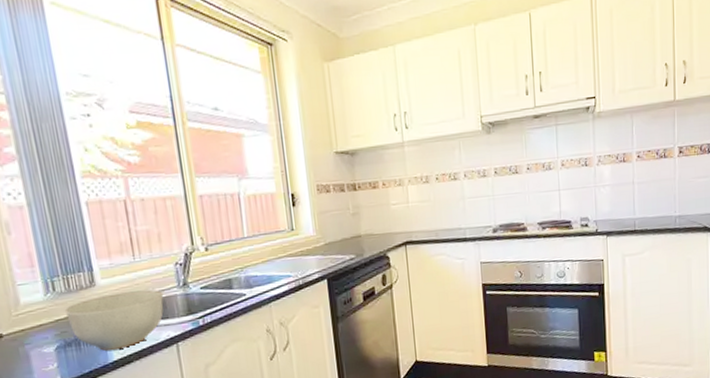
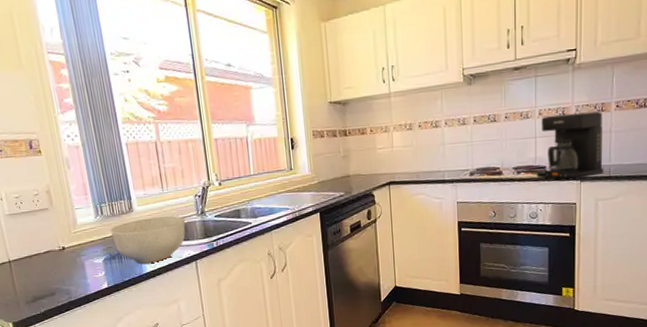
coffee maker: none [562,161,629,234] -> present [536,111,604,179]

